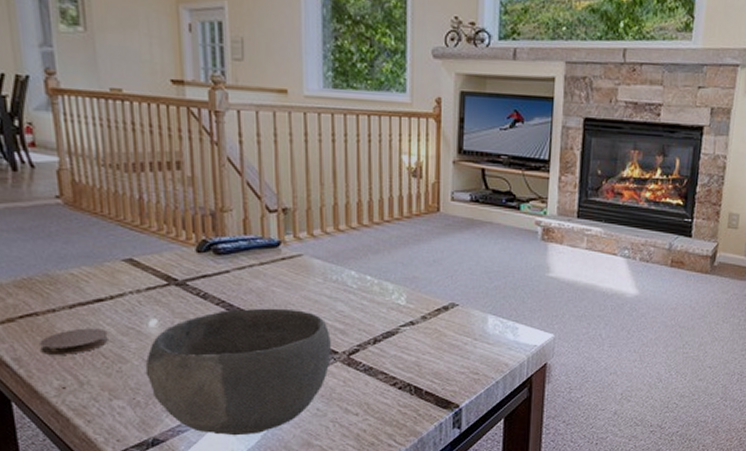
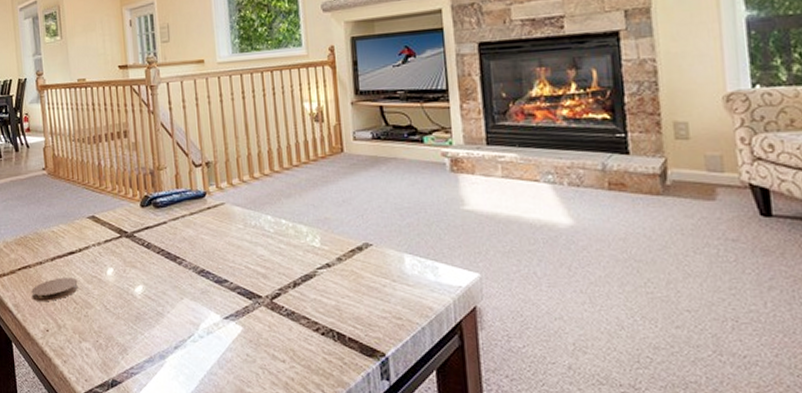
bowl: present [145,308,331,436] -> none [105,254,256,380]

